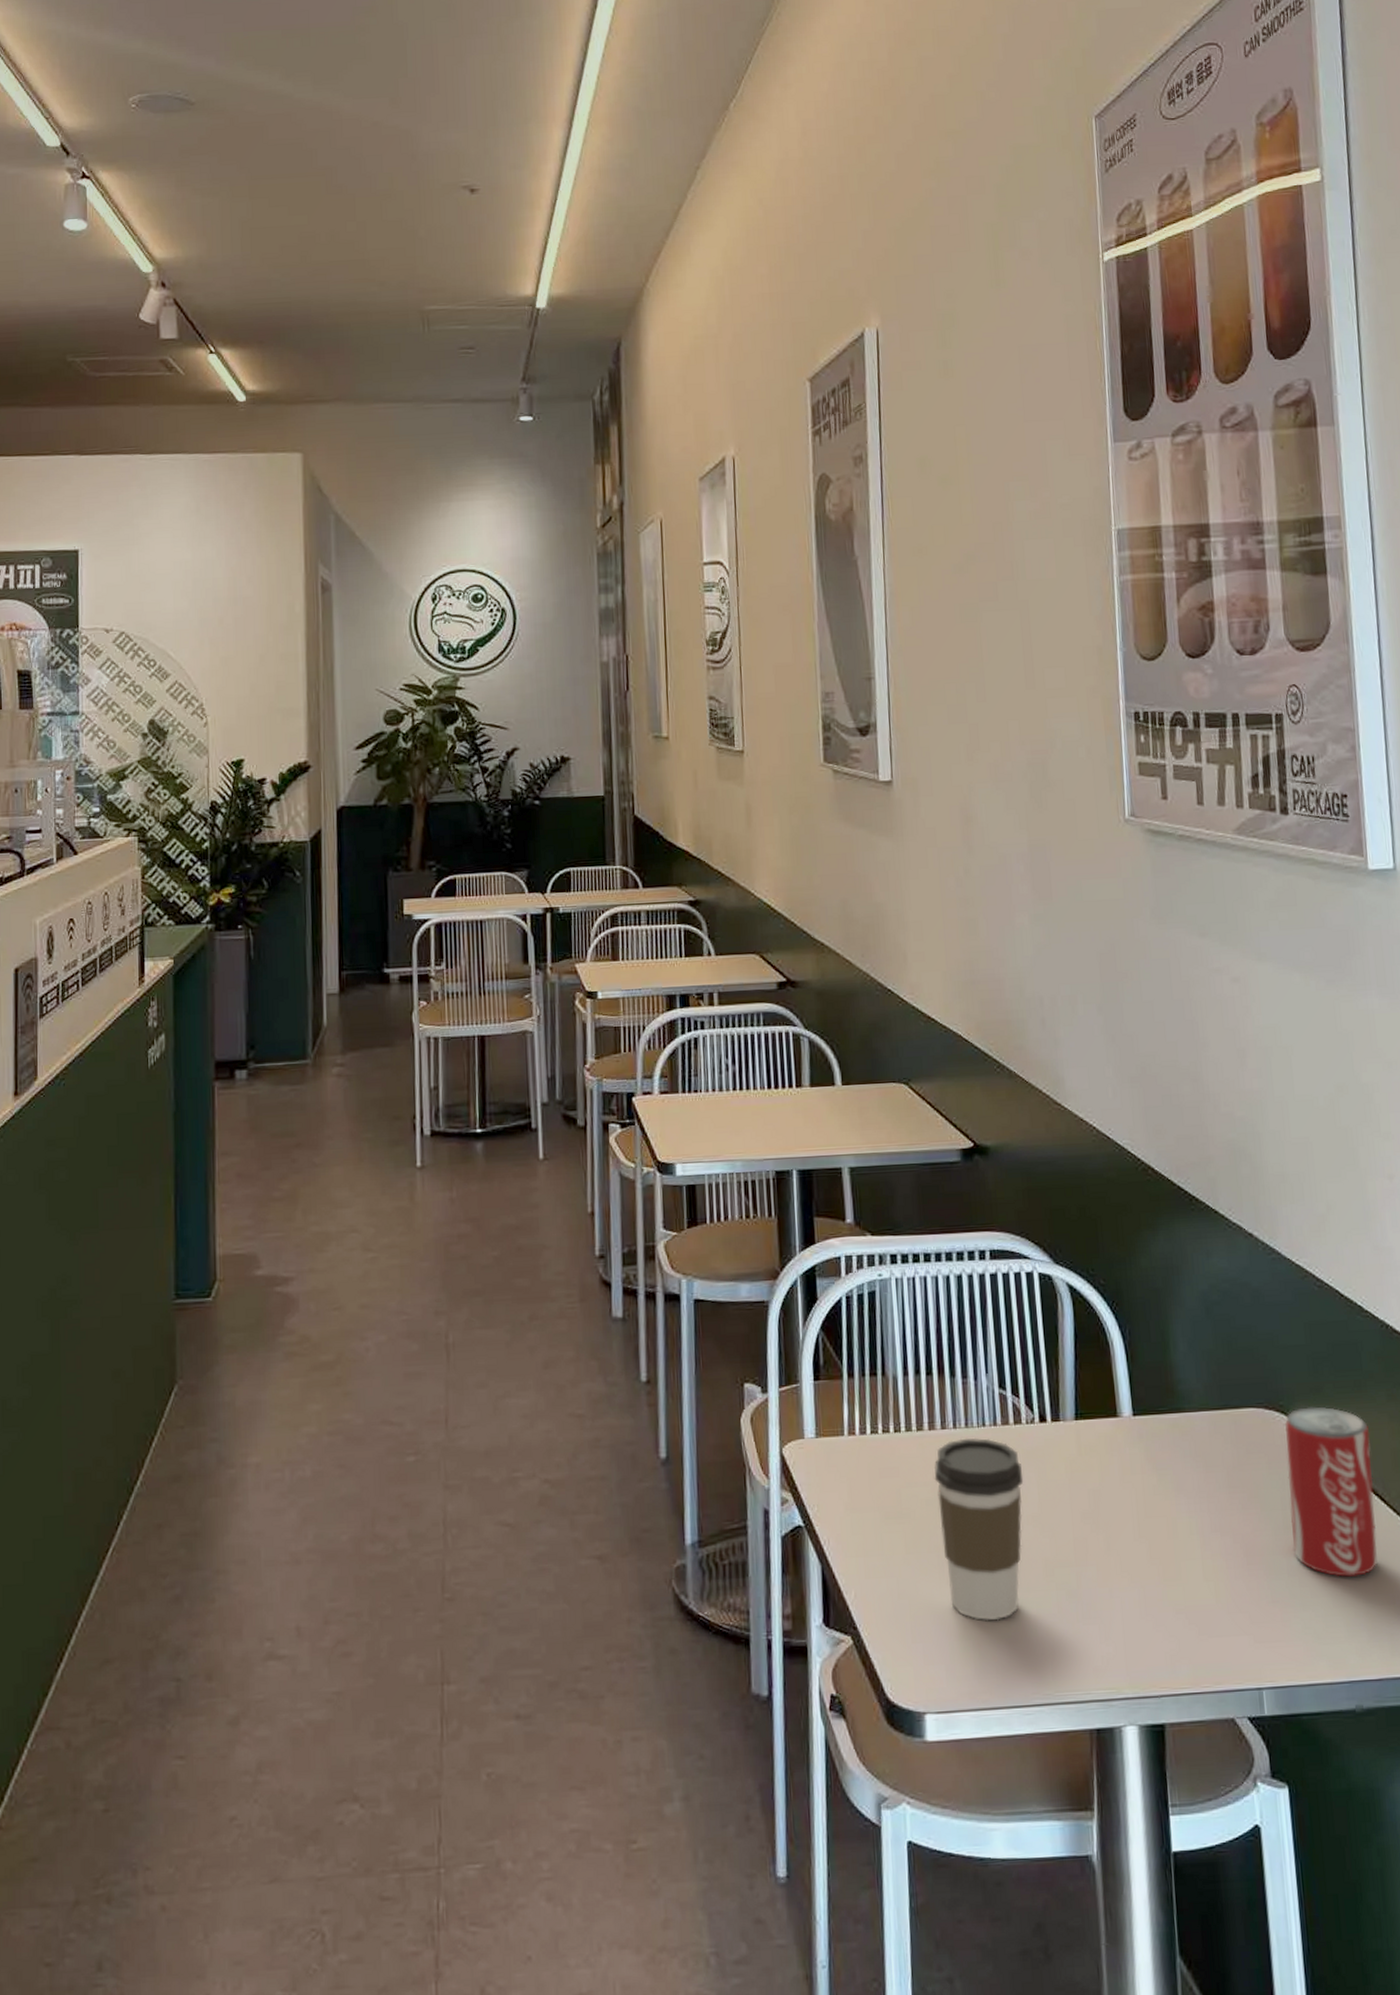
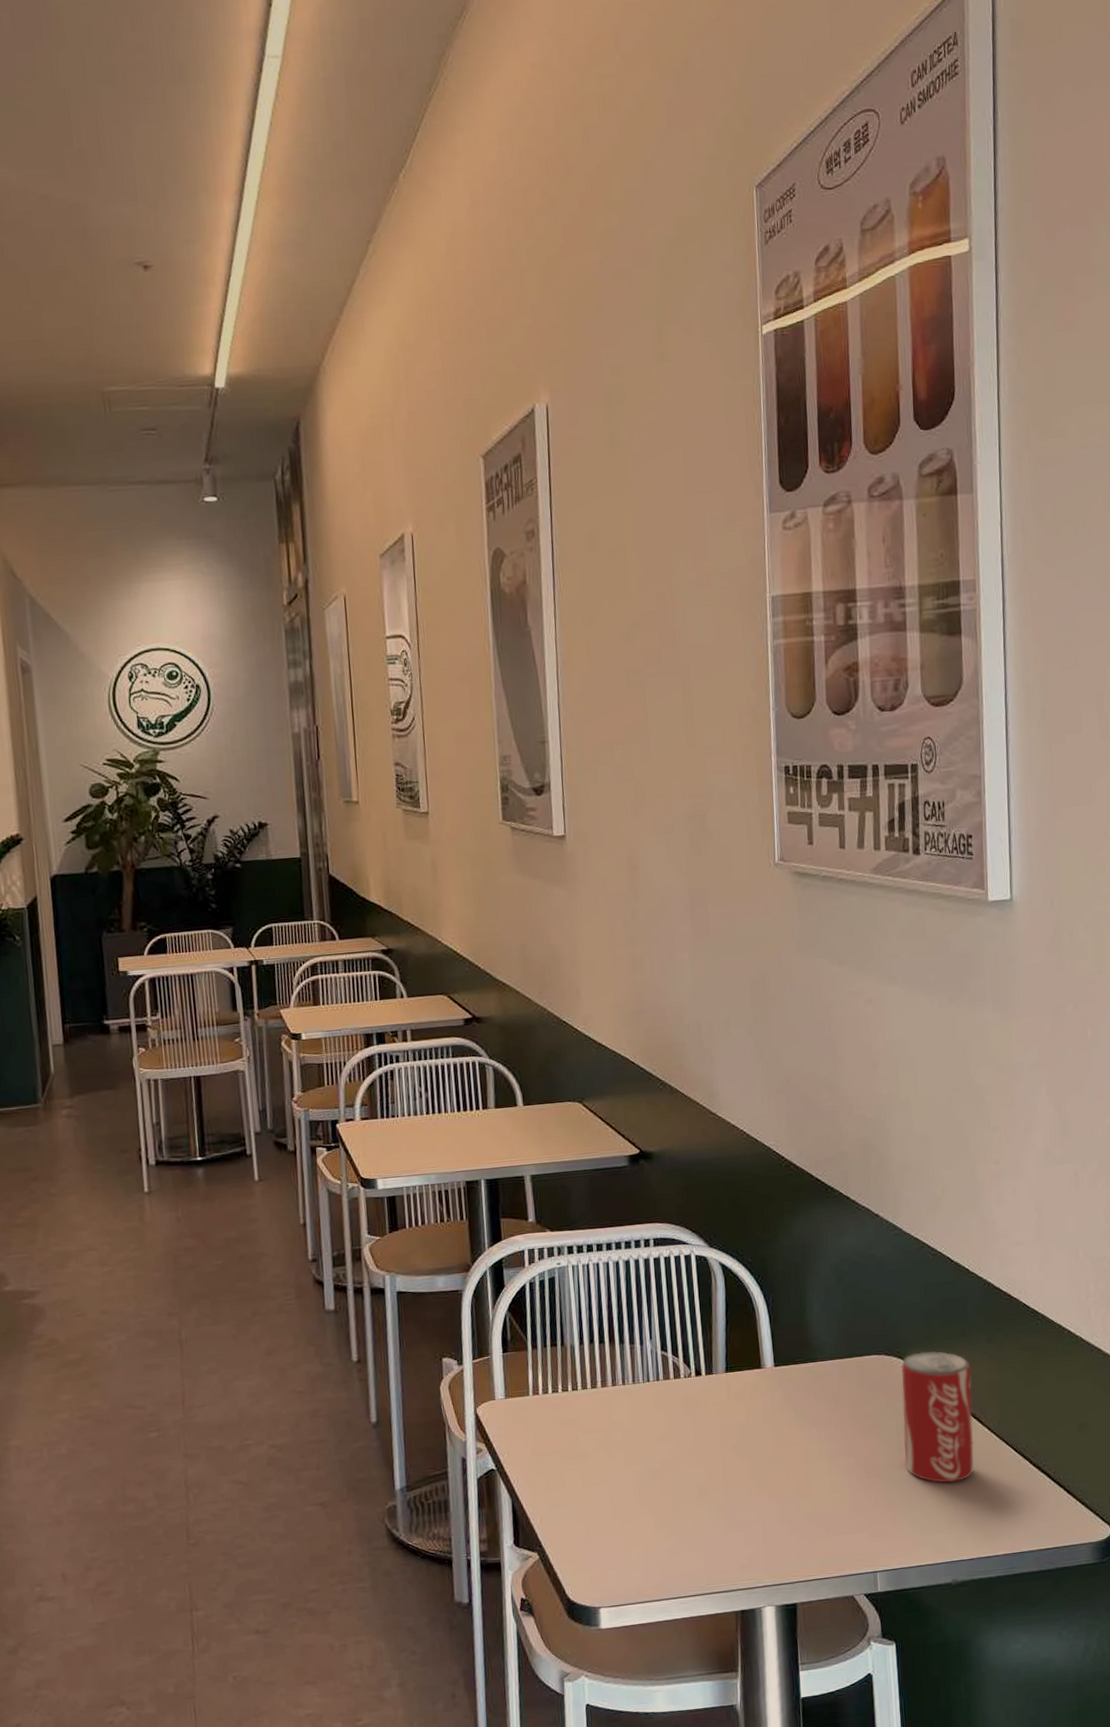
coffee cup: present [934,1437,1024,1621] -> none [606,1391,682,1534]

